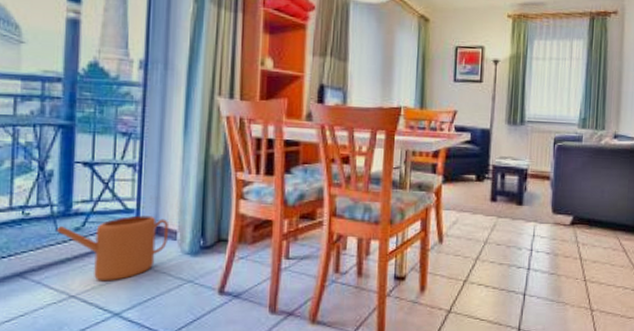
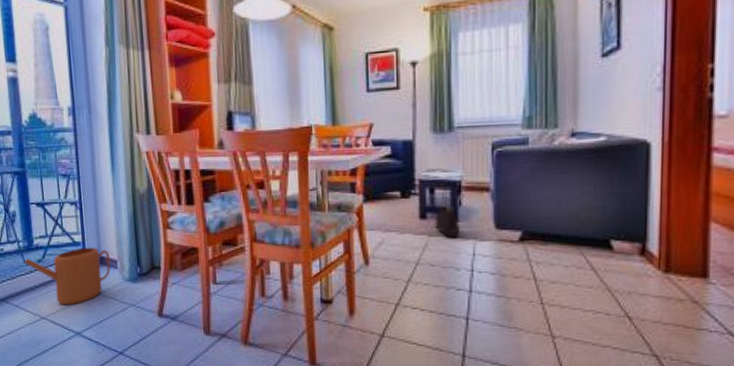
handbag: none [503,173,524,221] -> present [435,186,460,239]

